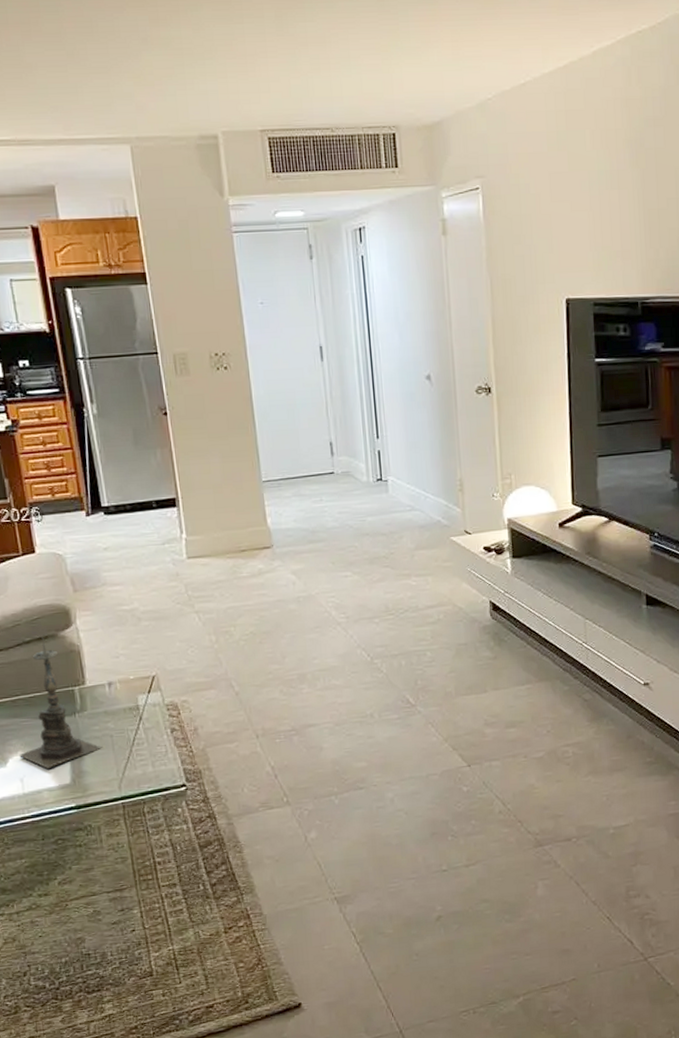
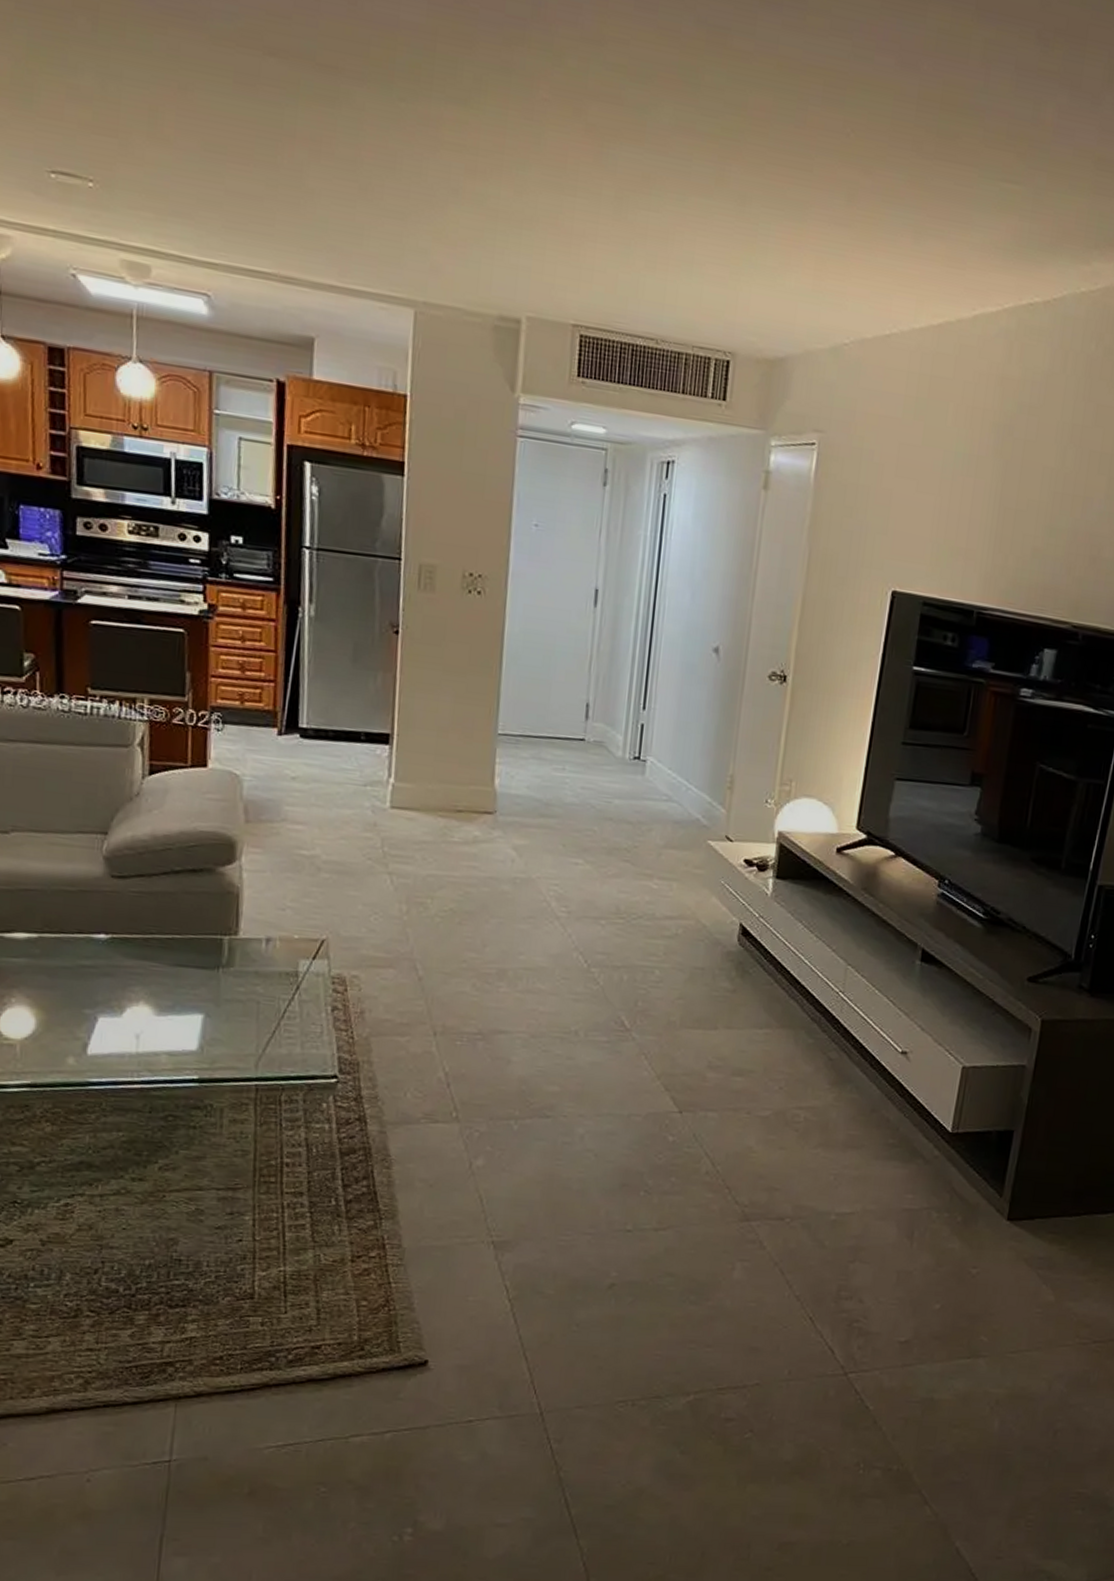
candle holder: present [18,637,103,769] -> none [139,869,245,1028]

